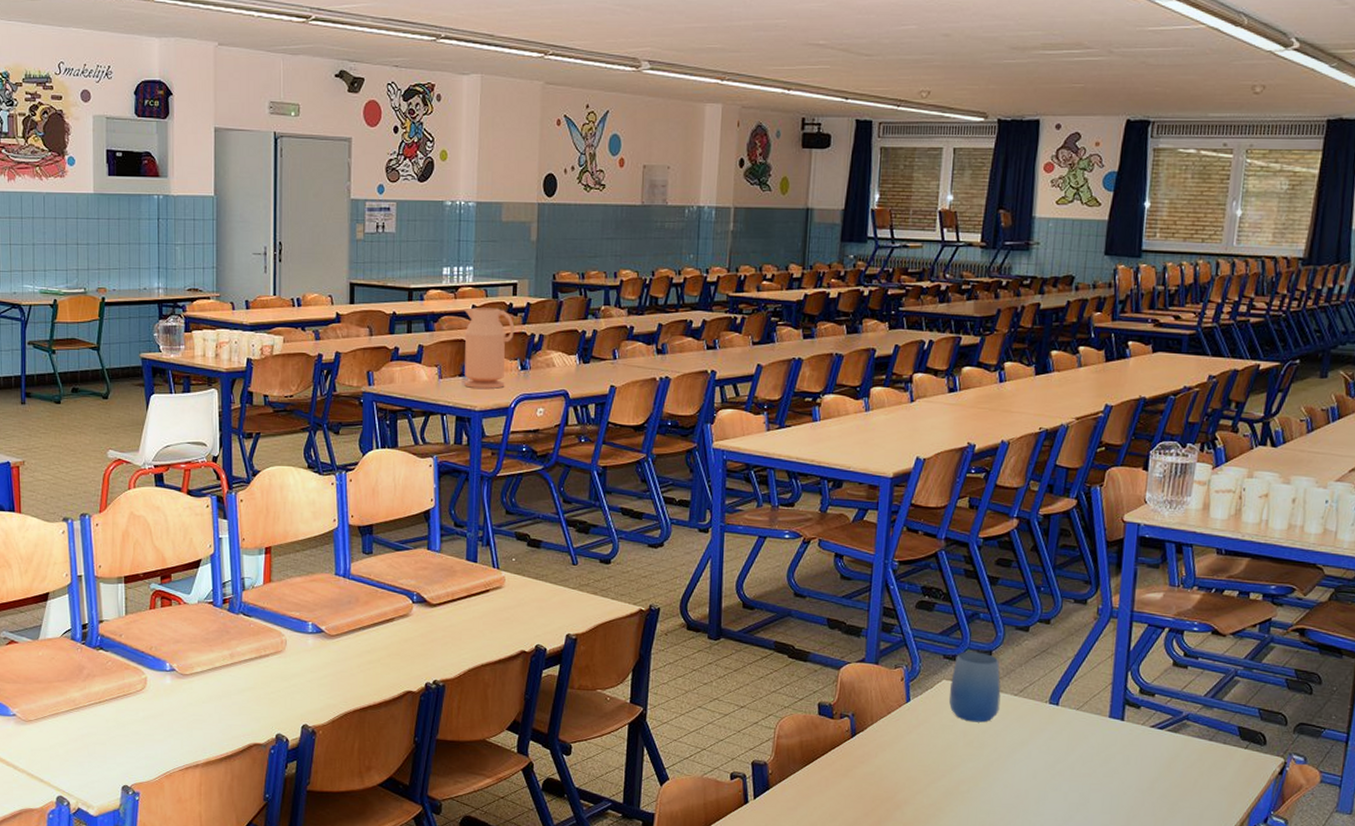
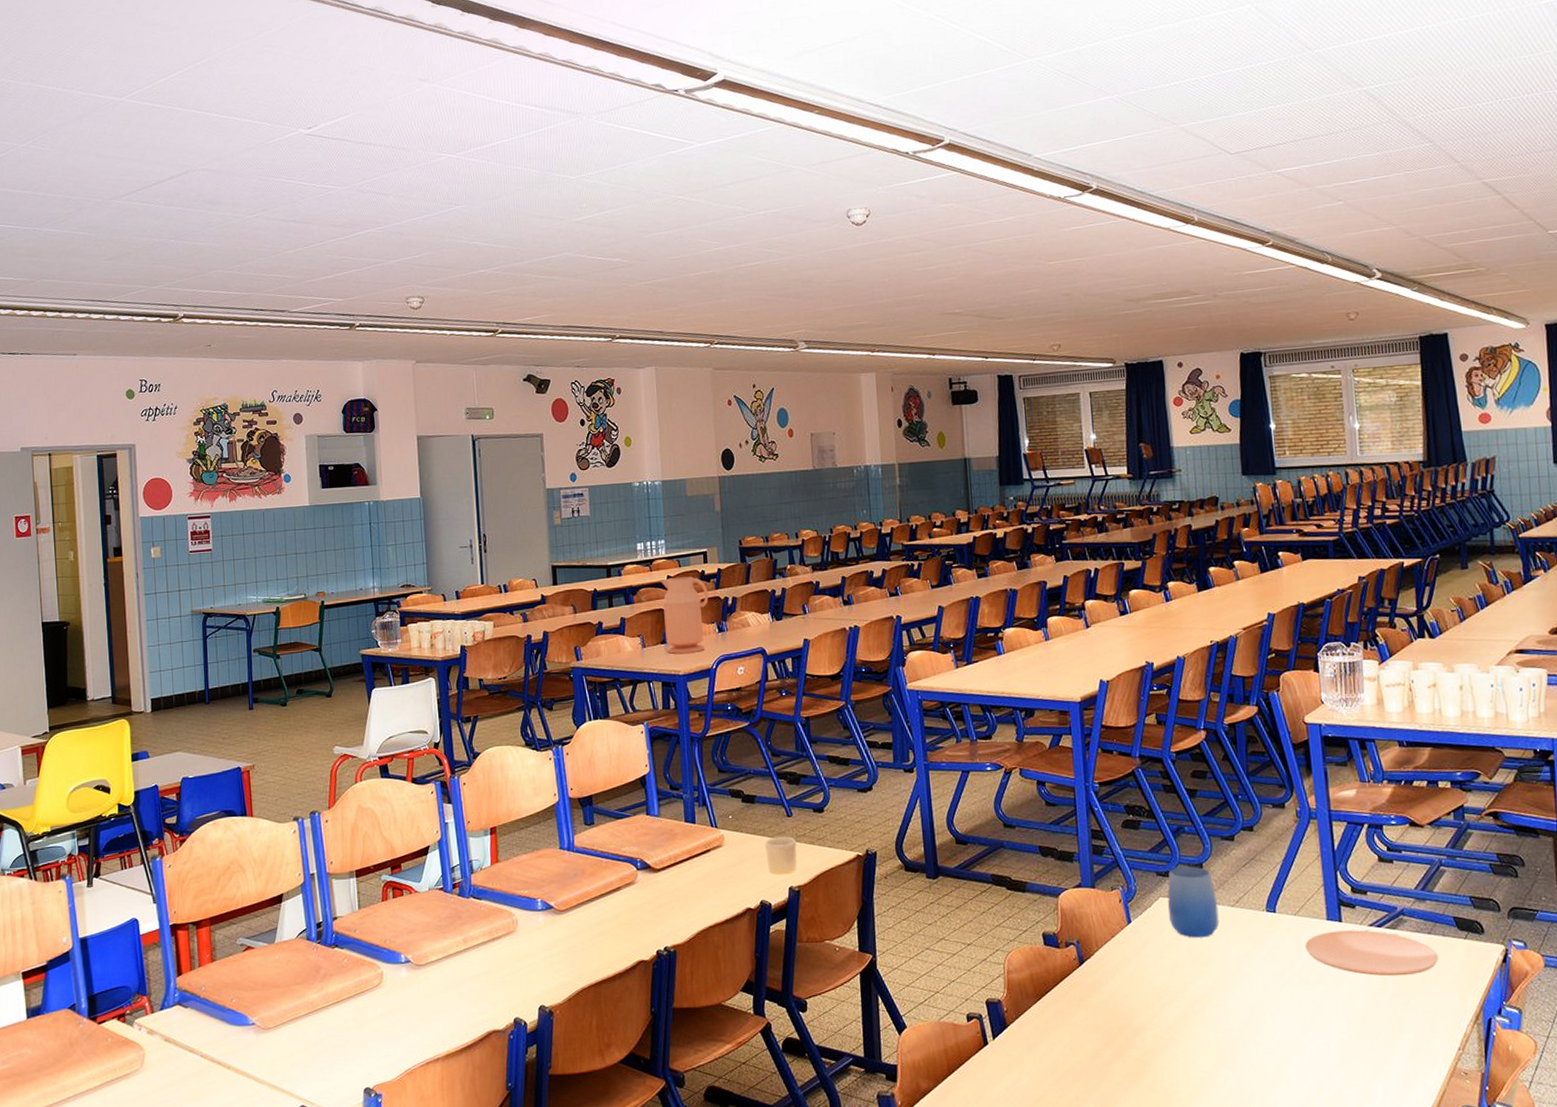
cup: none [546,584,579,622] -> present [765,836,798,875]
plate: none [1082,728,1215,778] -> present [1305,930,1438,977]

